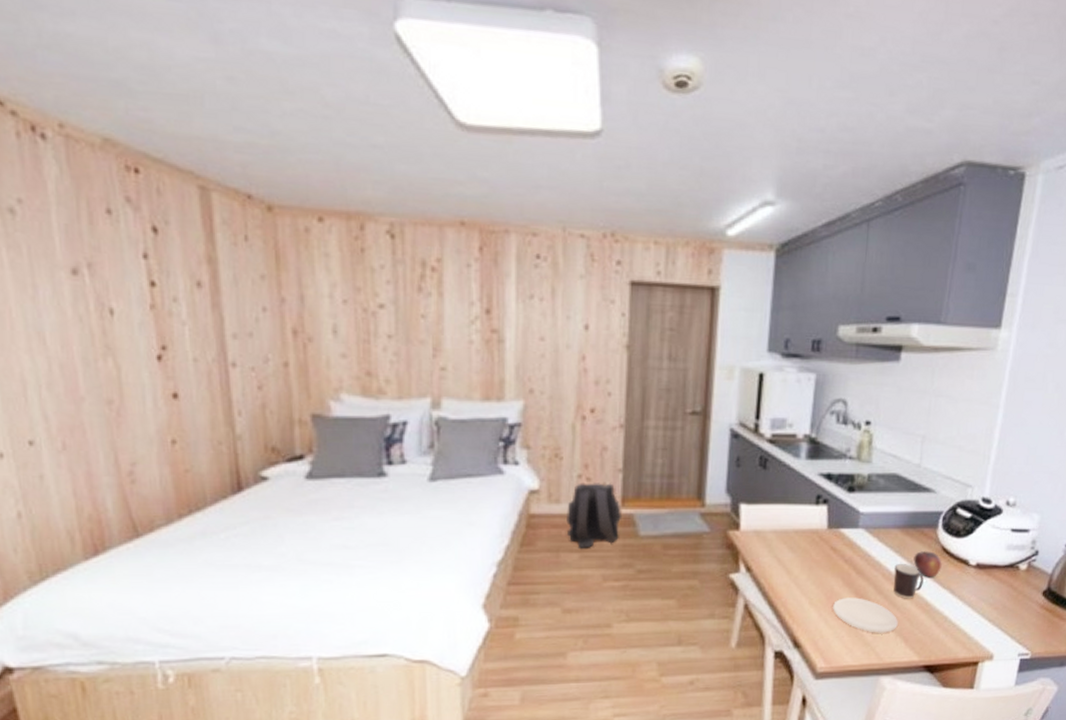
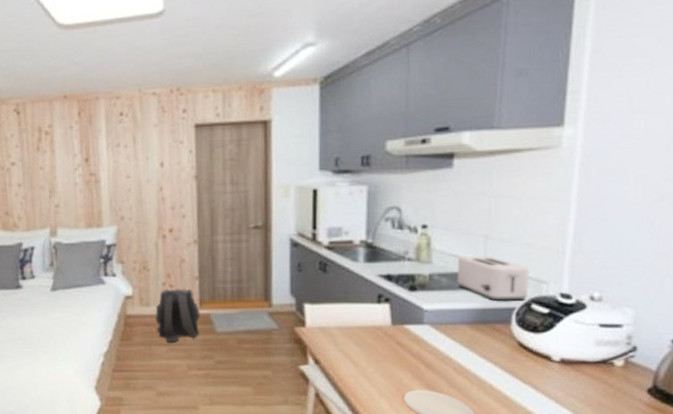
toaster: none [893,457,958,505] -> present [457,256,530,302]
mug: present [893,564,924,599] -> none [466,359,500,393]
fruit: present [913,551,942,578] -> none [487,346,520,372]

